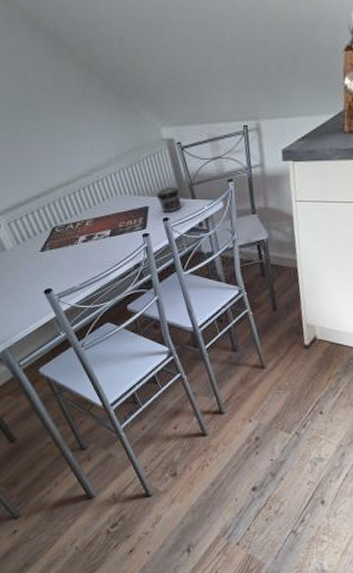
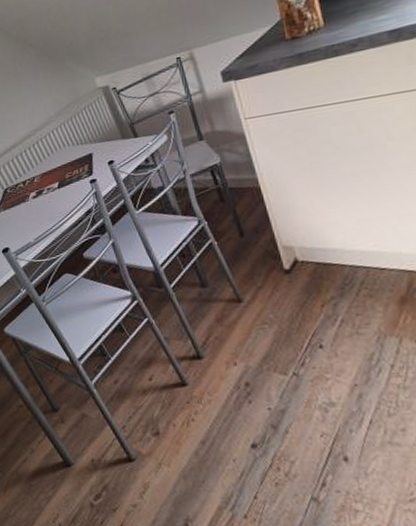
jar: present [156,187,182,213] -> none [98,129,125,156]

